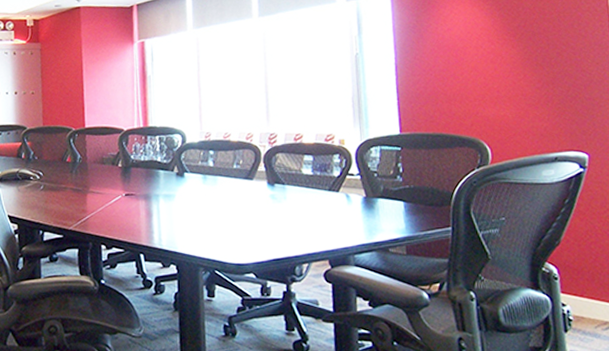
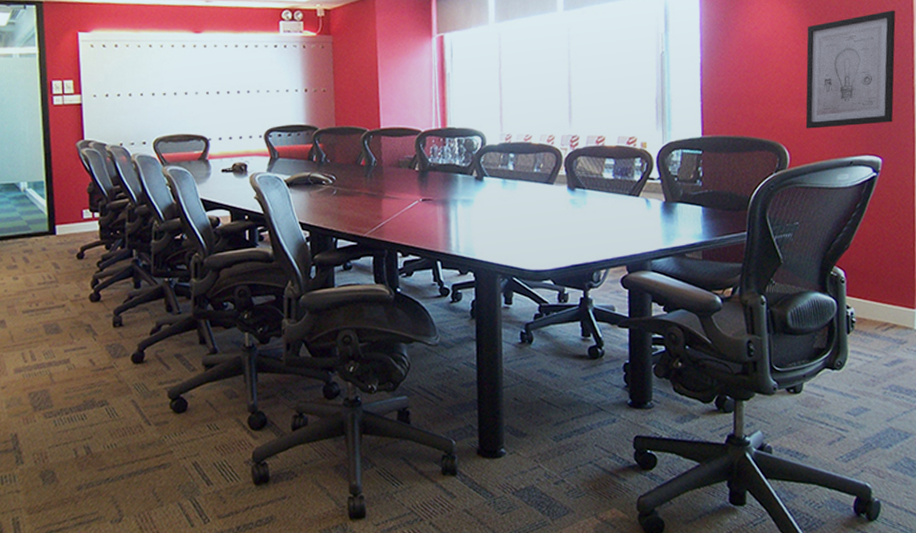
wall art: none [500,10,597,126] -> present [805,10,896,129]

